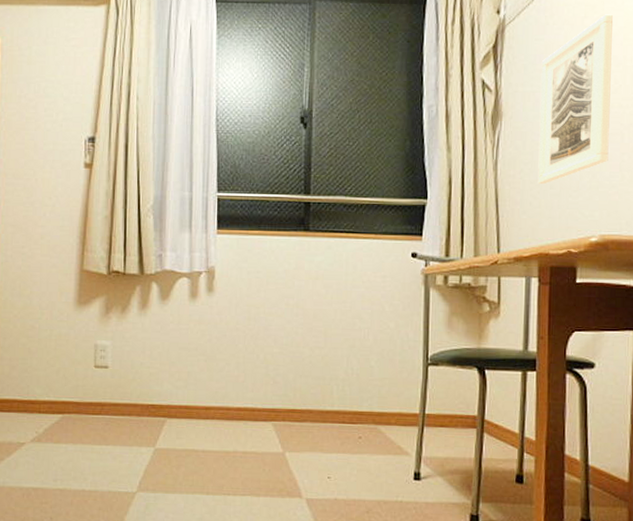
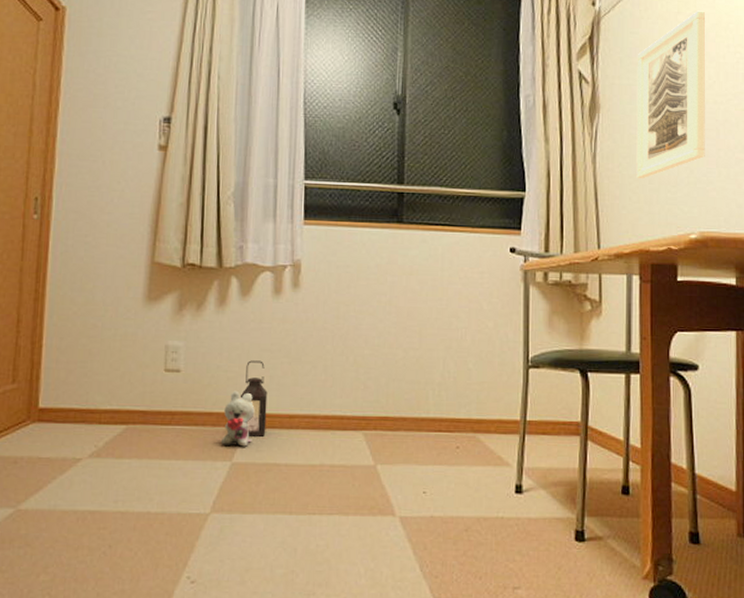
plush toy: none [146,385,175,435] -> present [221,390,255,447]
lantern: none [162,358,186,426] -> present [241,360,268,437]

